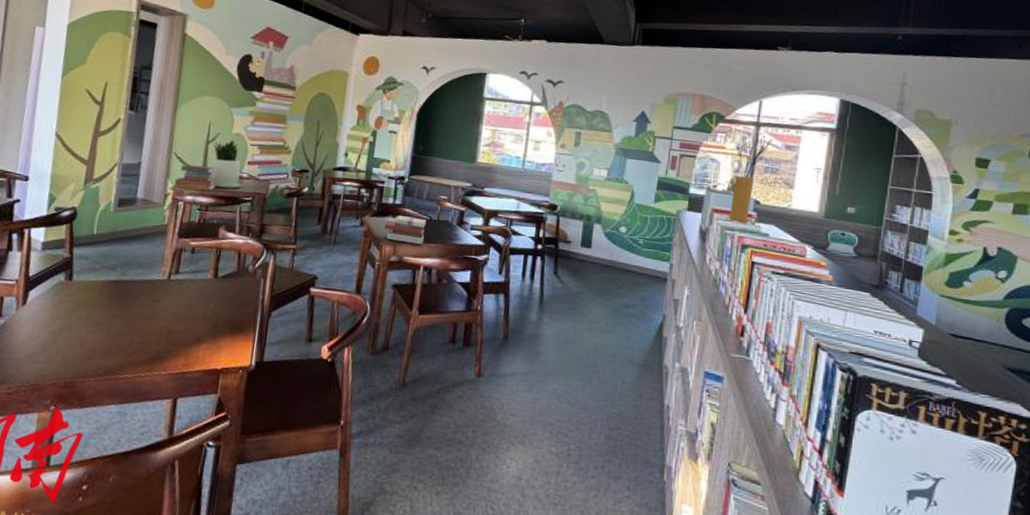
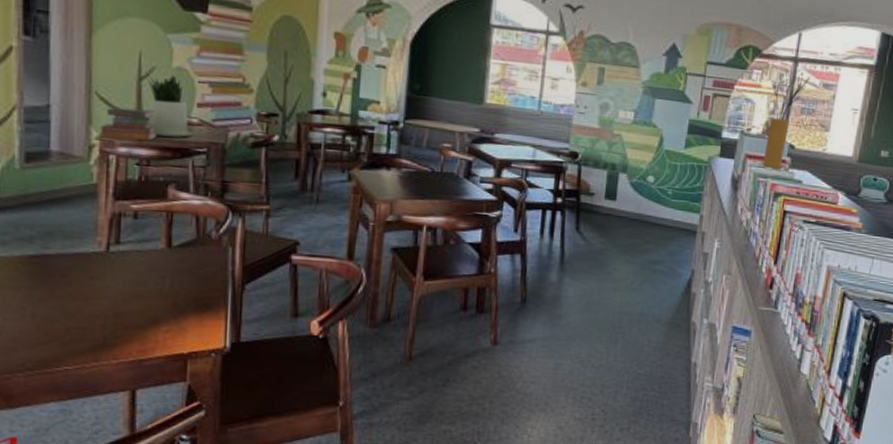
books: present [384,215,427,246] -> none [377,168,428,203]

